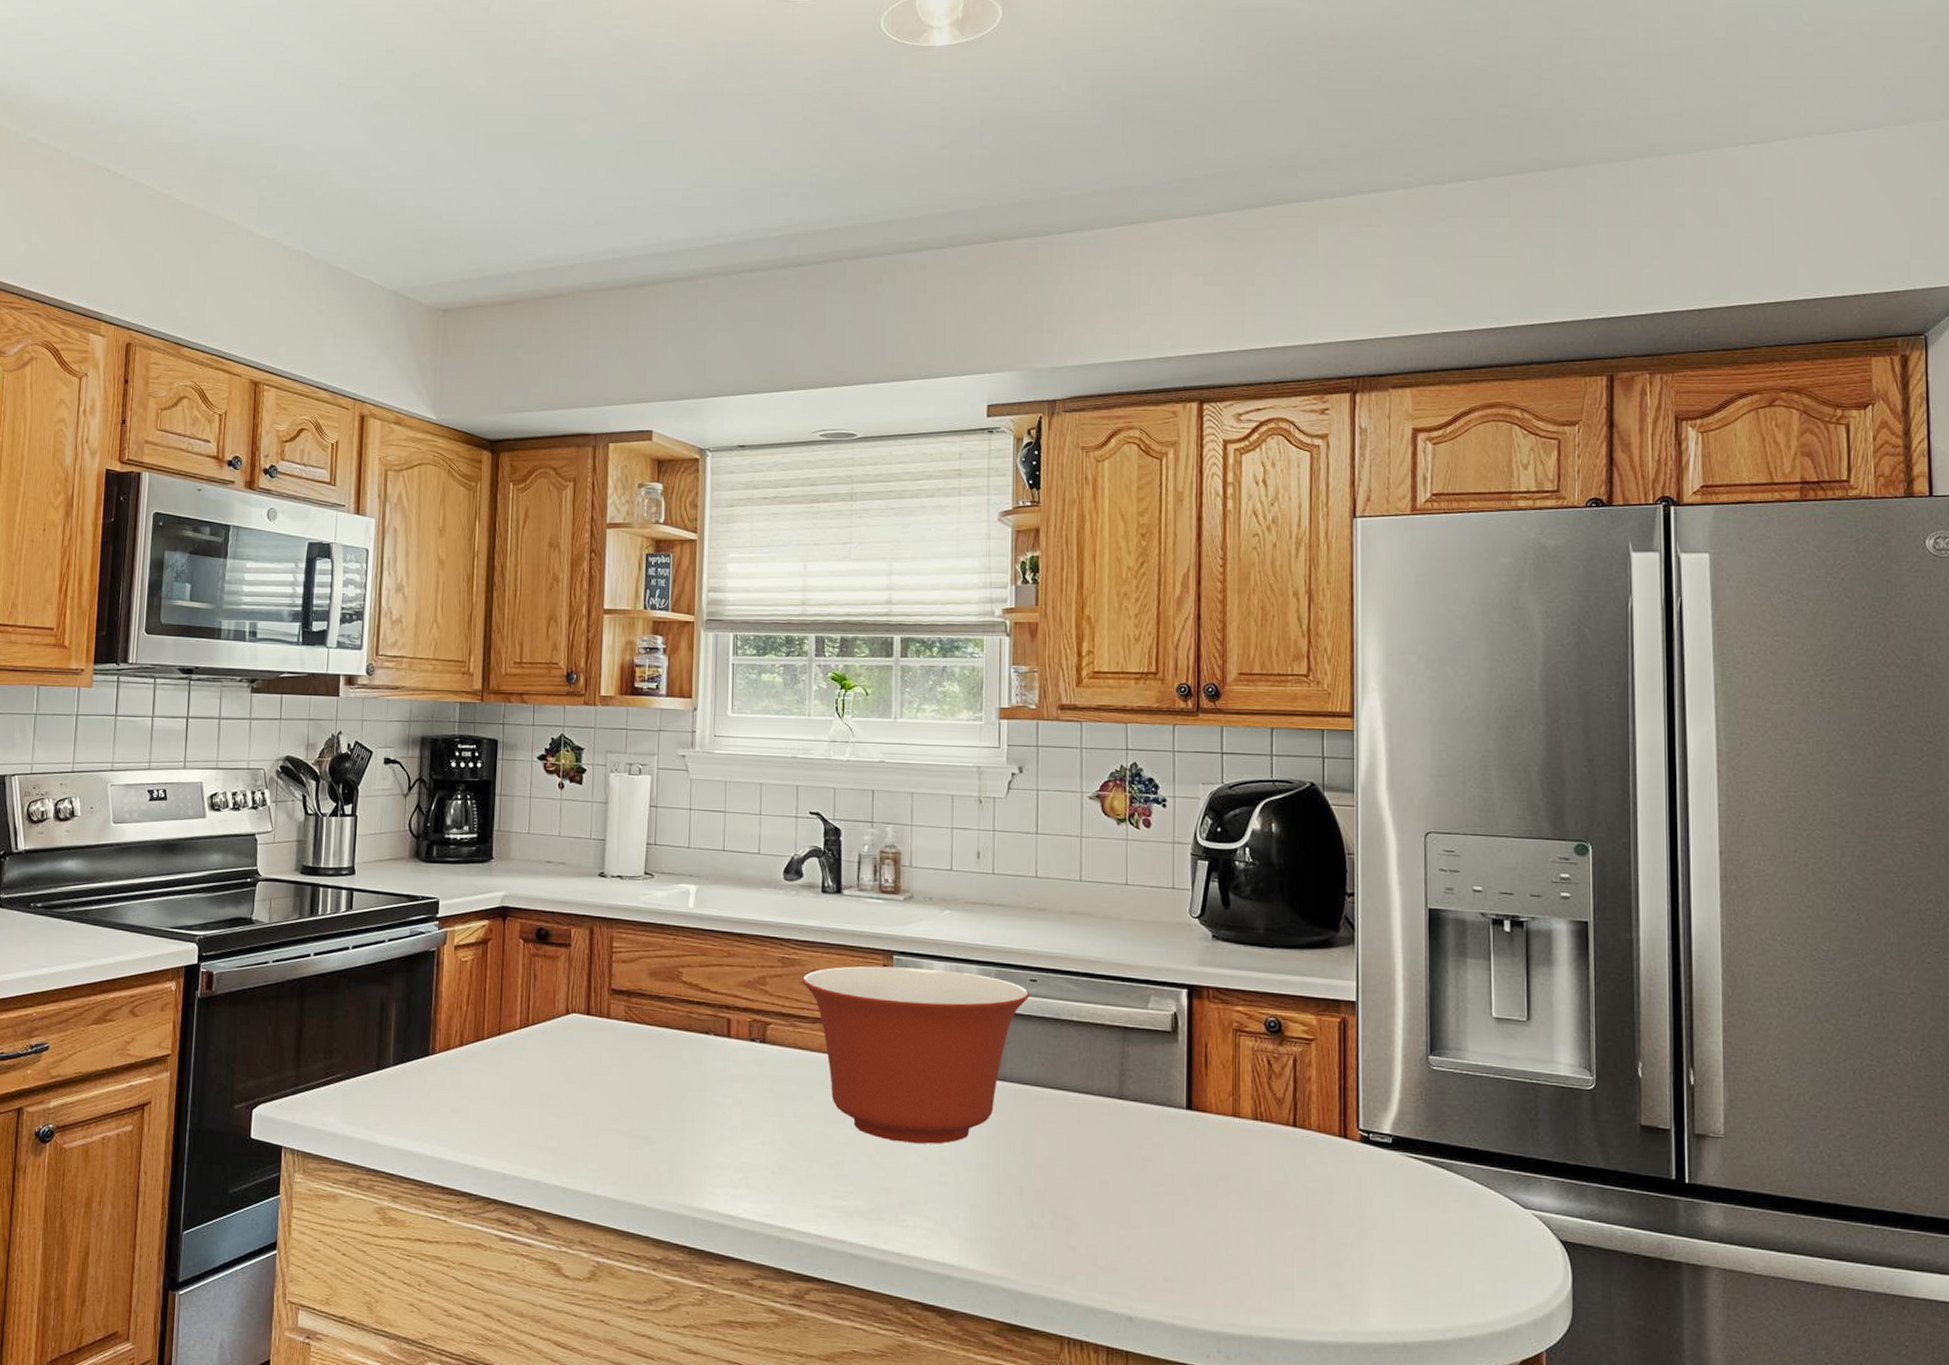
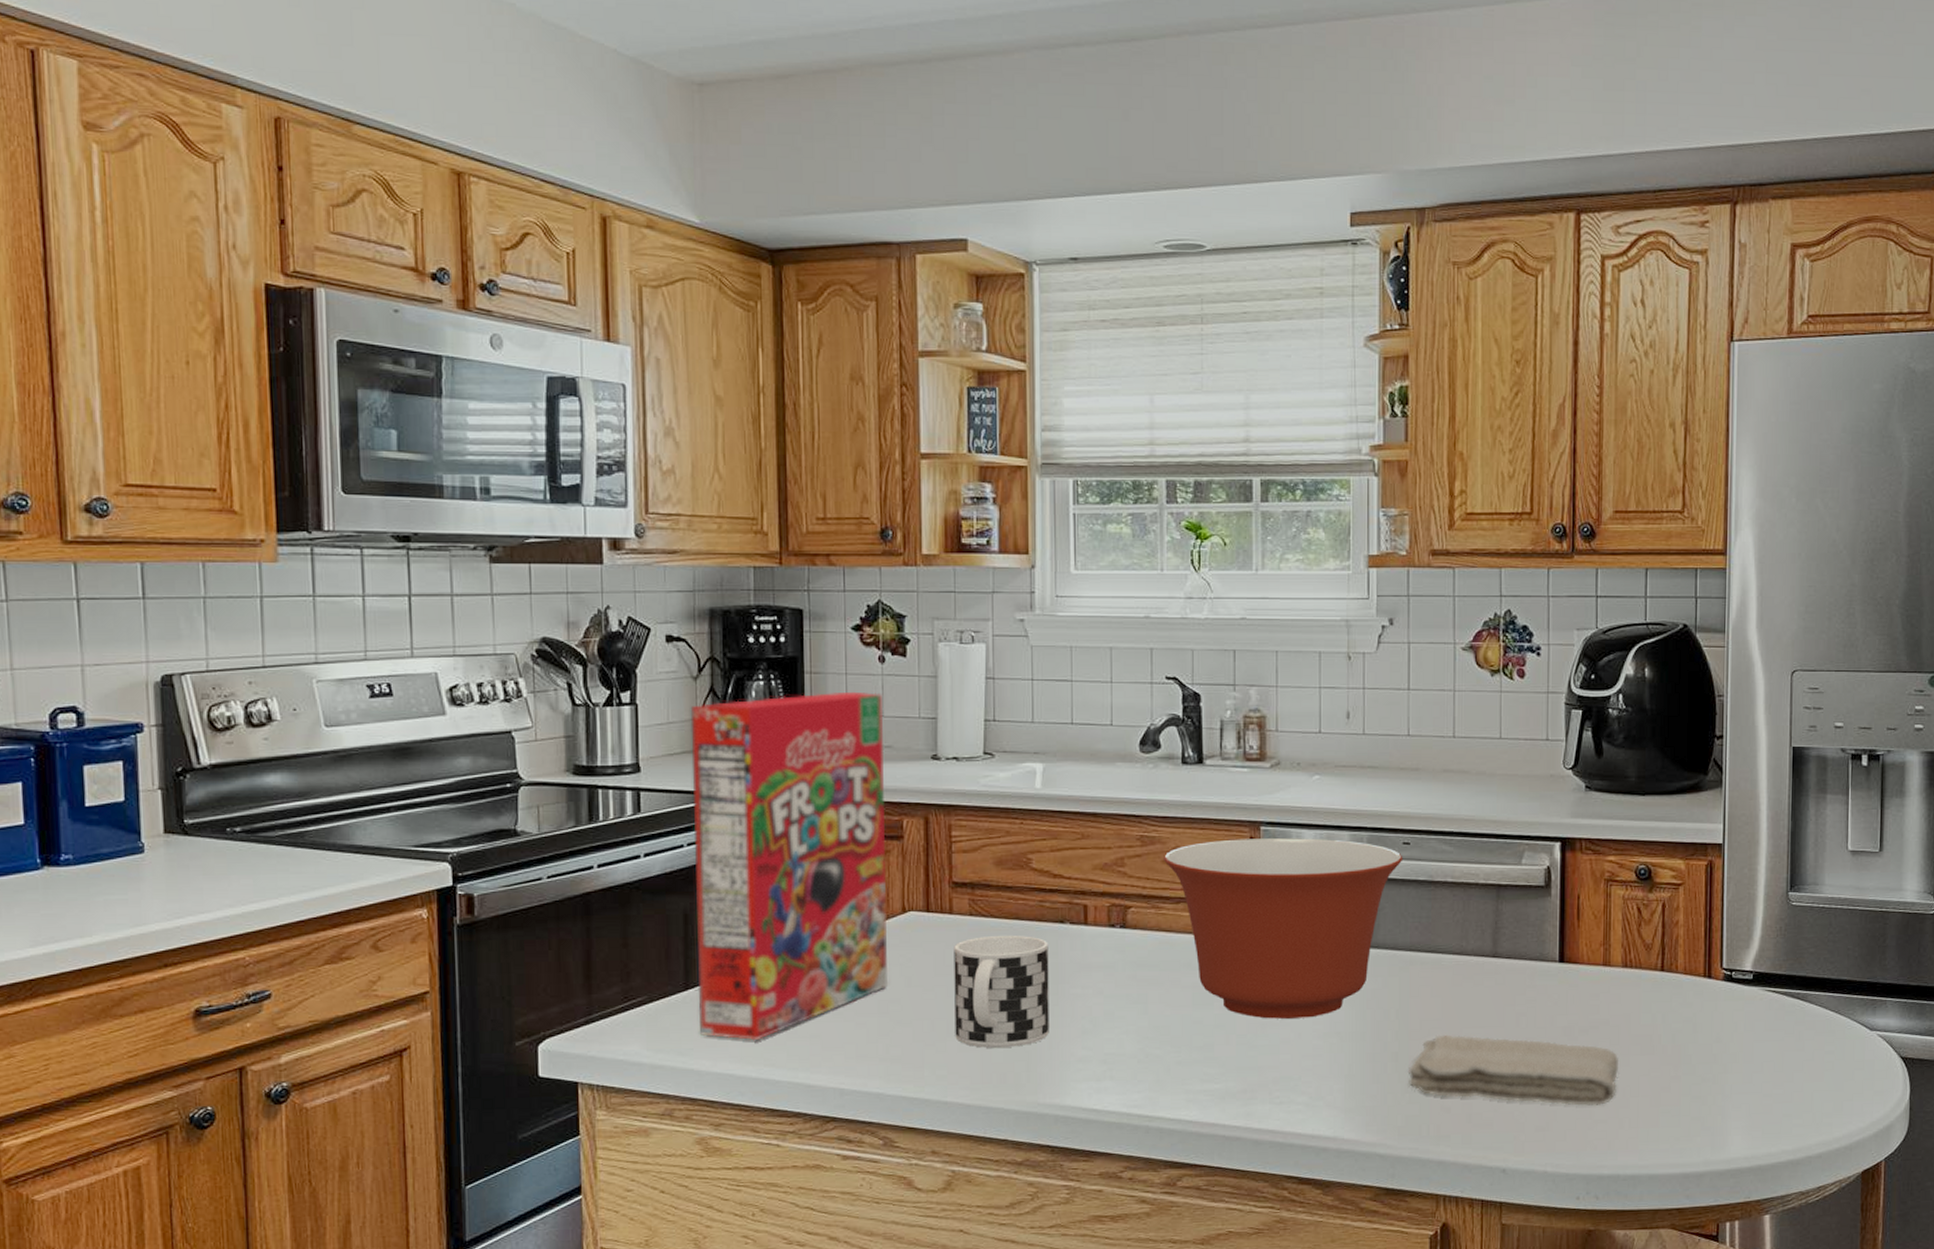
cereal box: none [387,813,560,1122] -> present [690,691,887,1041]
cup: none [606,1041,694,1148] -> present [954,935,1049,1048]
washcloth: none [1032,1172,1249,1260] -> present [1407,1034,1618,1106]

